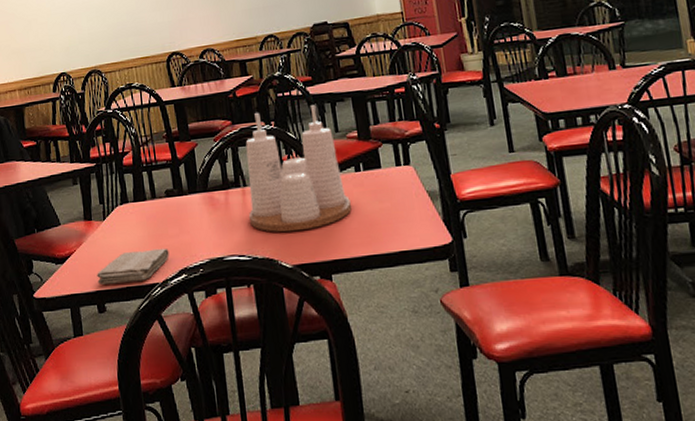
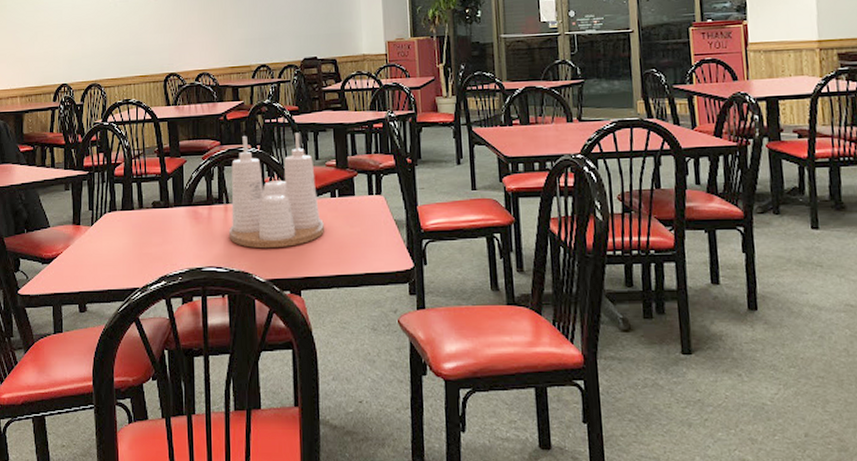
washcloth: present [97,248,170,285] -> none [81,255,151,286]

